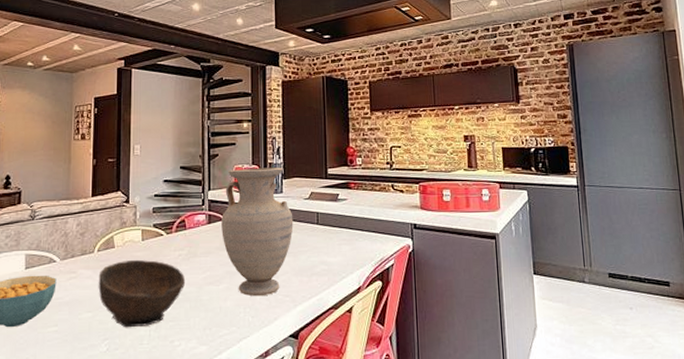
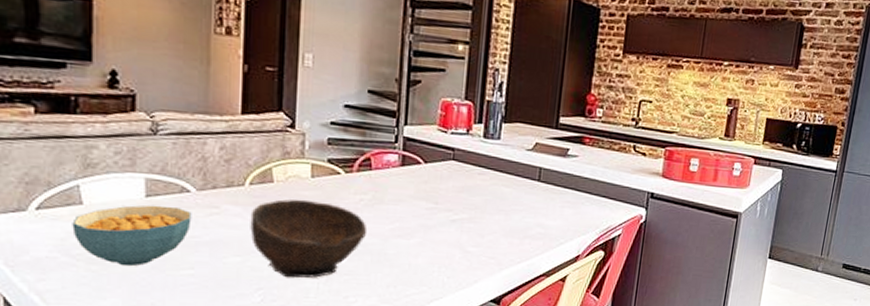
vase: present [221,167,294,297] -> none [418,102,510,256]

